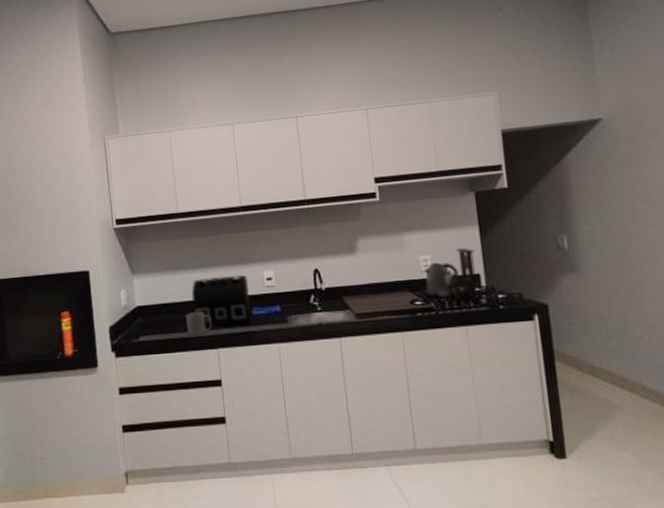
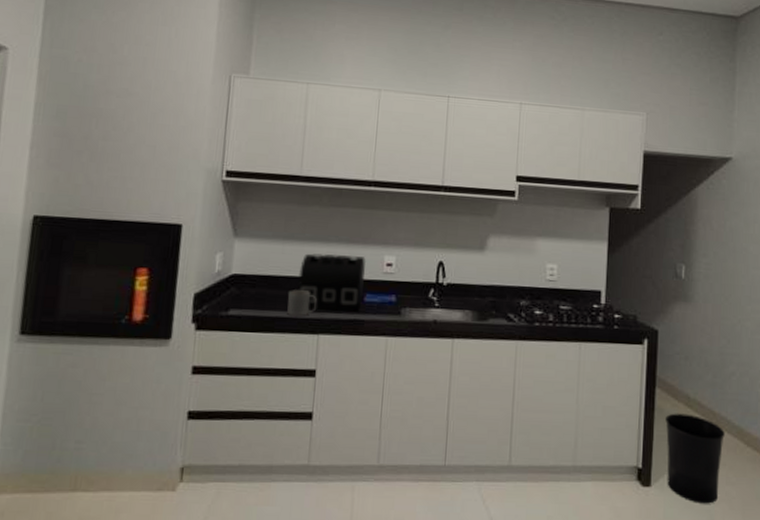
cutting board: present [341,290,435,318] -> none [461,293,553,324]
kettle: present [424,262,460,300] -> none [548,272,583,312]
paper towel holder: present [444,247,479,305] -> none [567,261,599,321]
waste bin: none [571,383,644,472] -> present [665,413,725,504]

